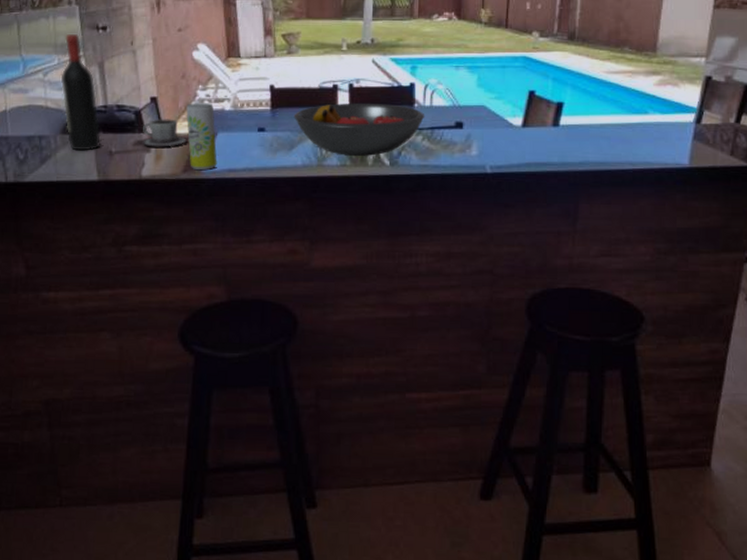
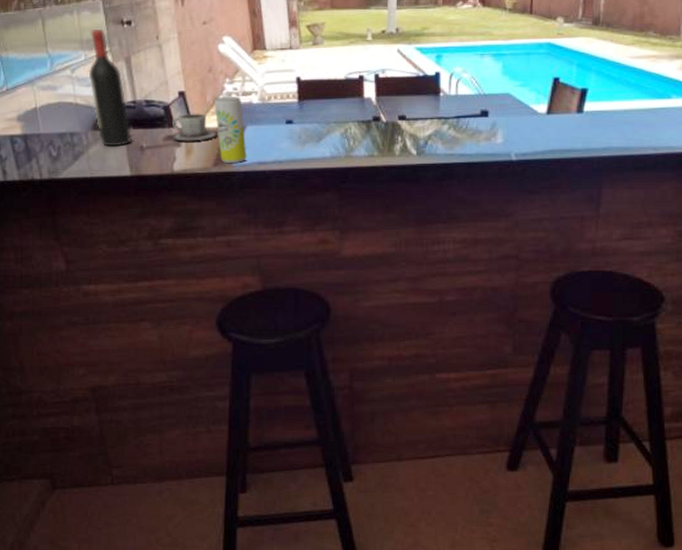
fruit bowl: present [293,102,425,156] -> none [321,93,451,146]

